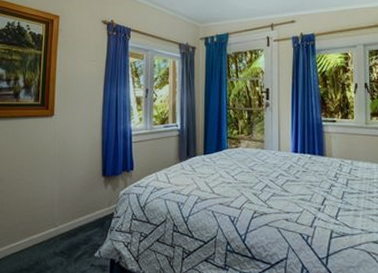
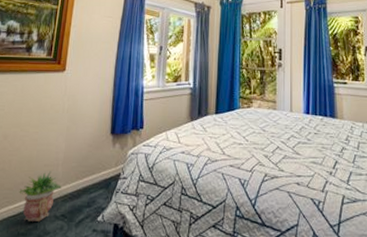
potted plant: none [19,211,59,258] -> present [19,171,62,221]

